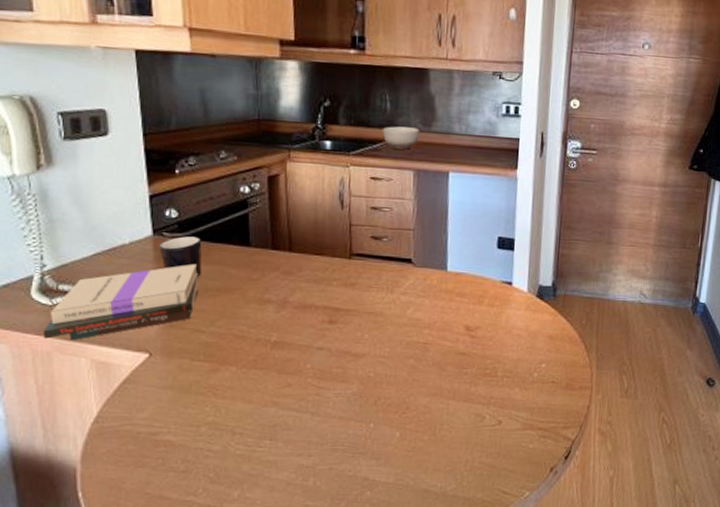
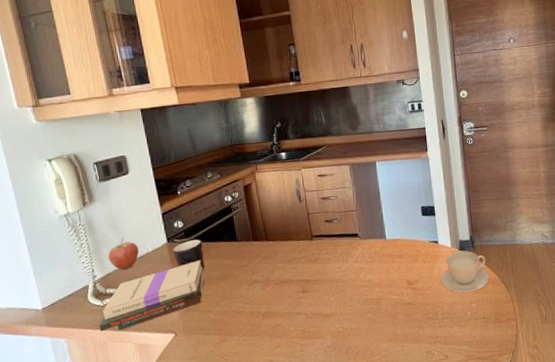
fruit: none [65,220,112,263] -> present [107,238,139,270]
bowl: present [382,126,420,150] -> none [321,132,350,151]
teacup: none [508,298,569,350] -> present [441,250,490,293]

